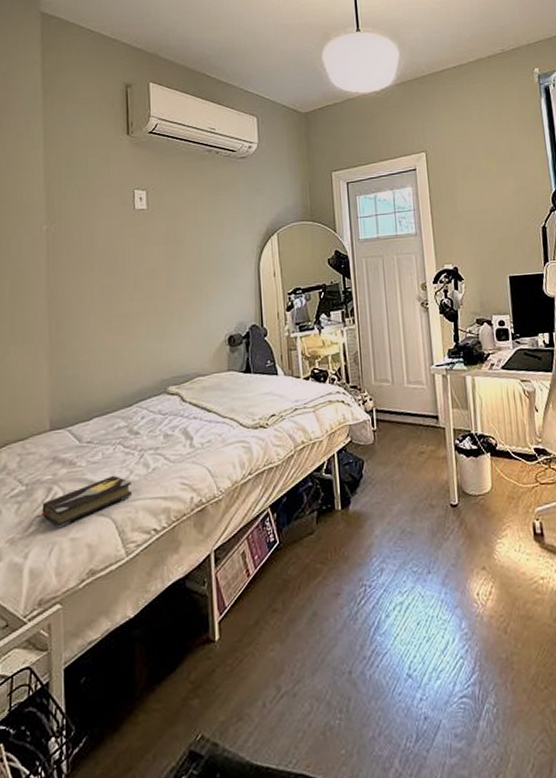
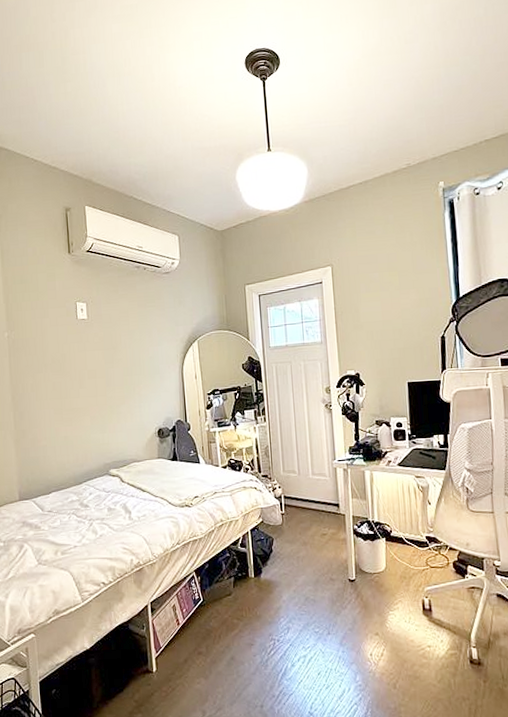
hardback book: present [36,475,133,529] -> none [12,538,85,577]

